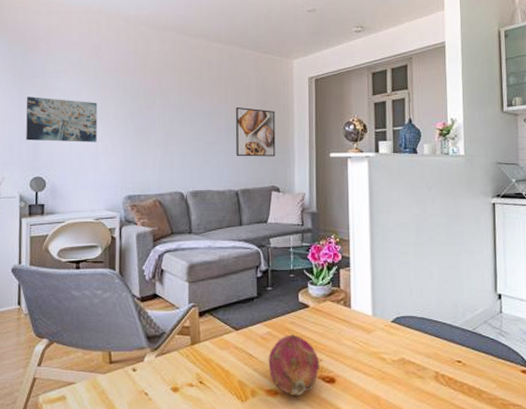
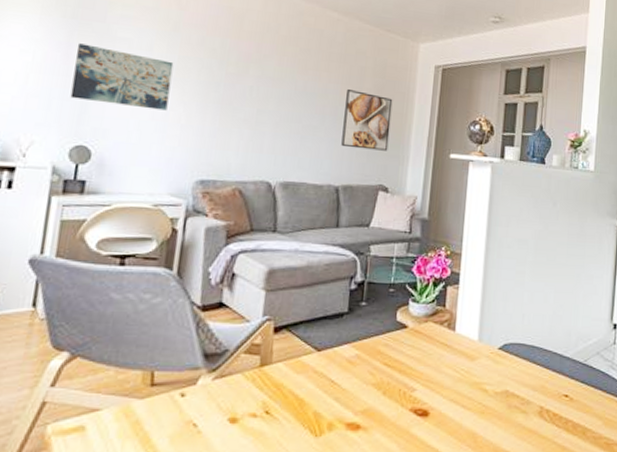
fruit: present [268,334,320,397] -> none [352,359,413,432]

